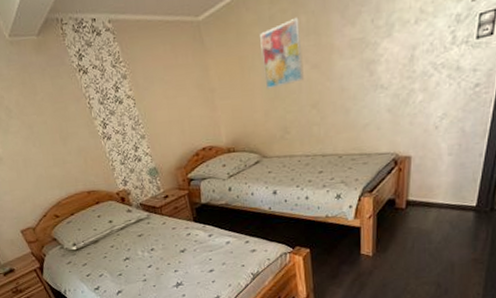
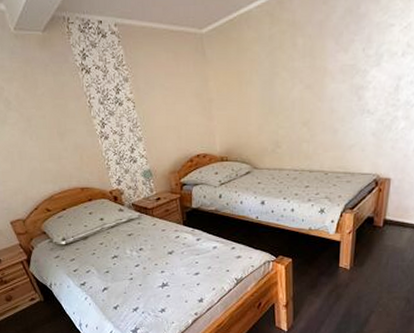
wall art: present [260,17,304,90] -> none [259,39,297,104]

